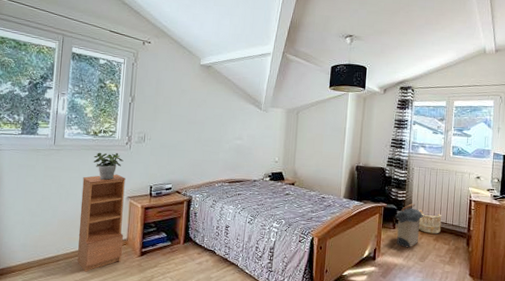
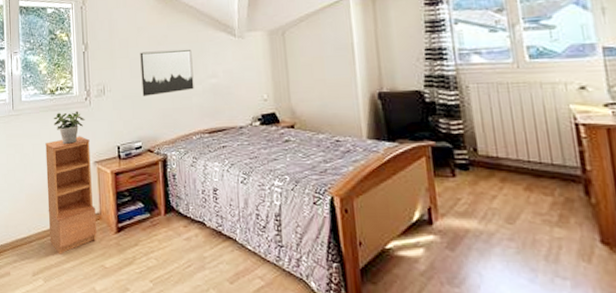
wall art: none [178,111,225,148] -> present [140,49,194,96]
laundry hamper: present [394,203,424,248] -> none [451,137,500,204]
wooden bucket: present [418,209,442,234] -> none [488,145,534,180]

